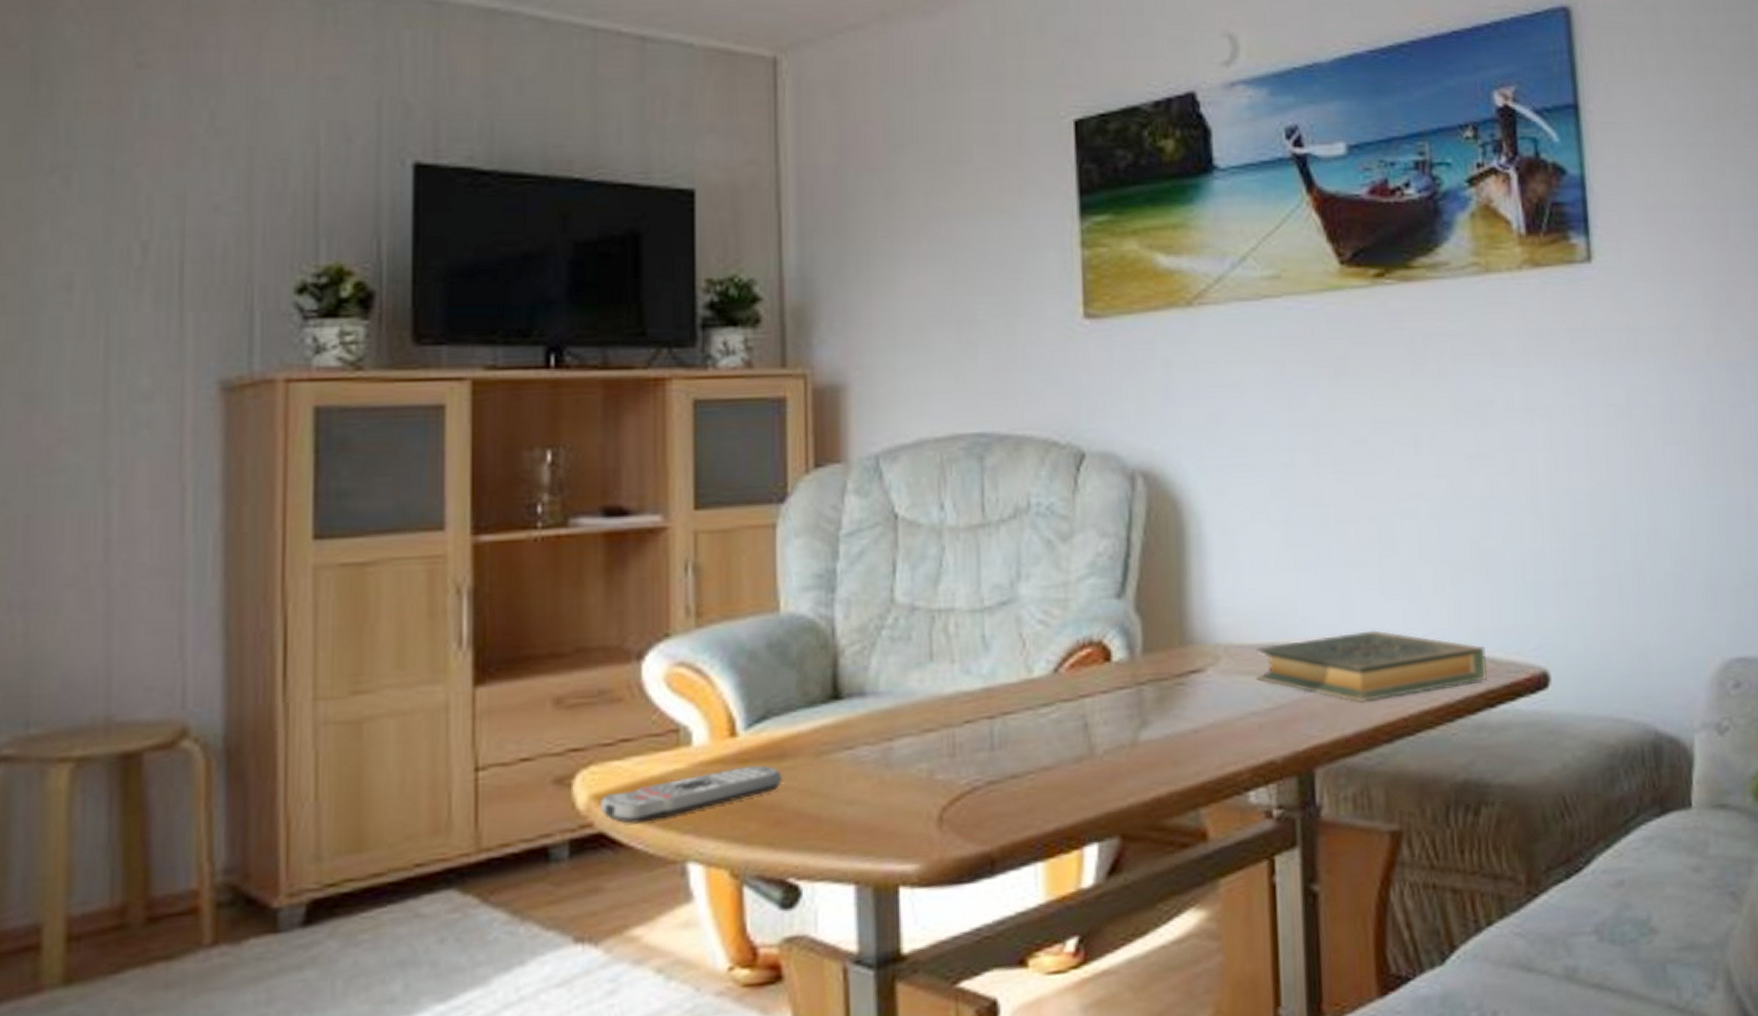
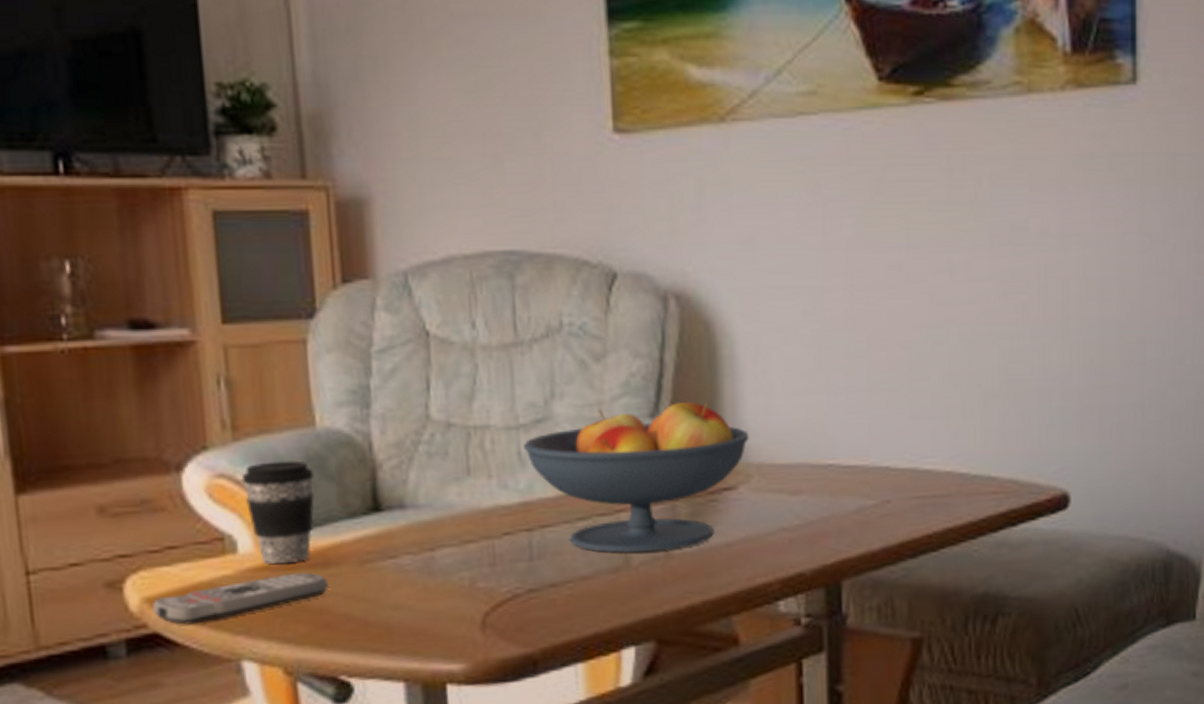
coffee cup: none [701,647,775,757] -> present [241,460,314,564]
fruit bowl: none [988,581,1217,741] -> present [524,401,749,553]
hardback book: present [1255,630,1487,704] -> none [786,451,1009,521]

